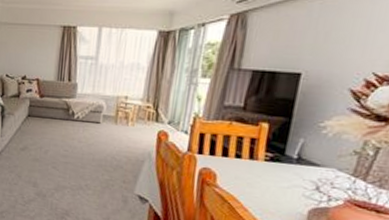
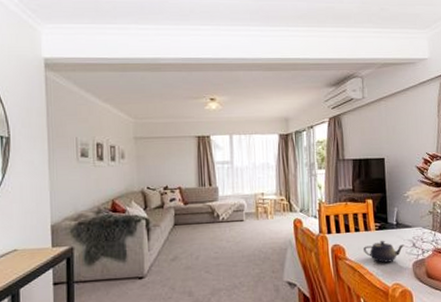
teapot: none [242,174,303,202] -> present [364,240,405,263]

